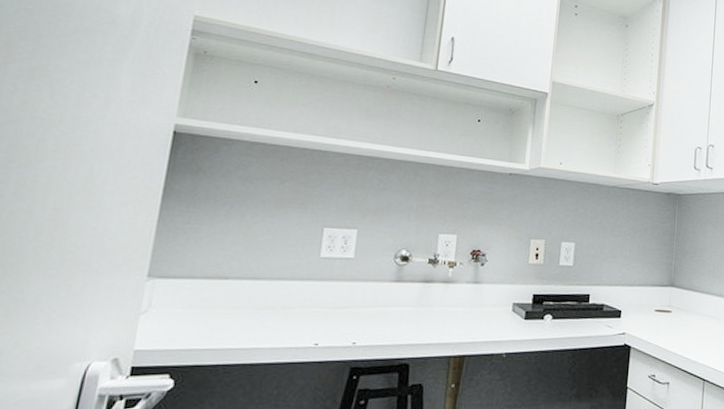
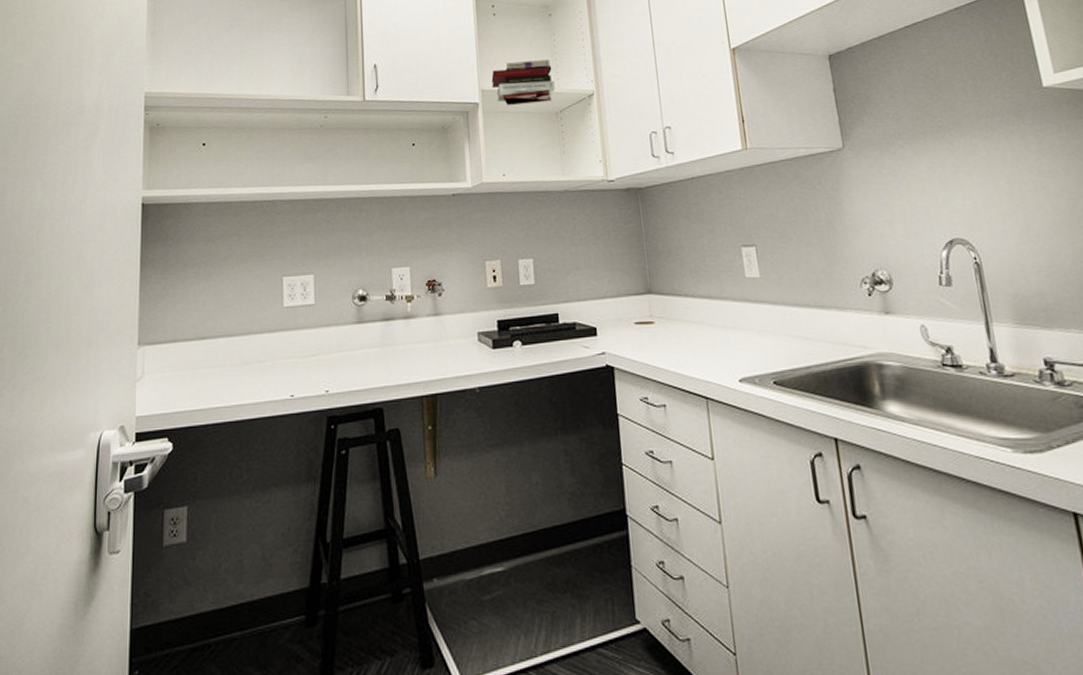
books: none [563,61,621,104] -> present [491,59,555,106]

